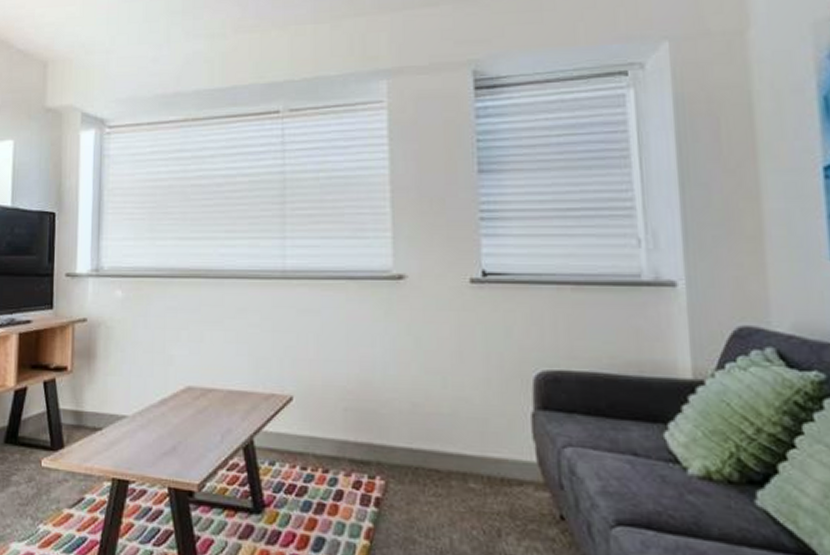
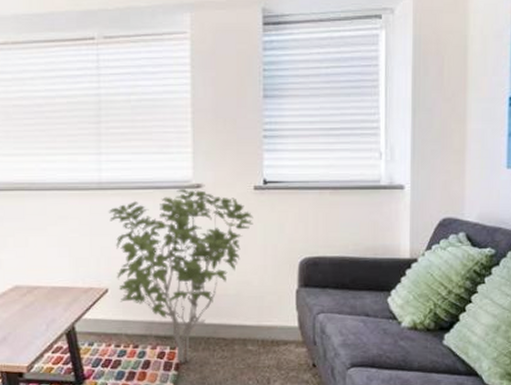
shrub: none [293,280,471,498] -> present [108,189,253,363]

